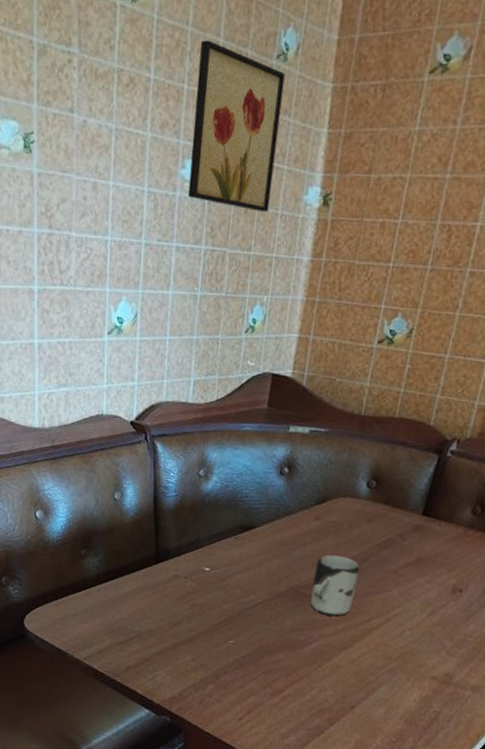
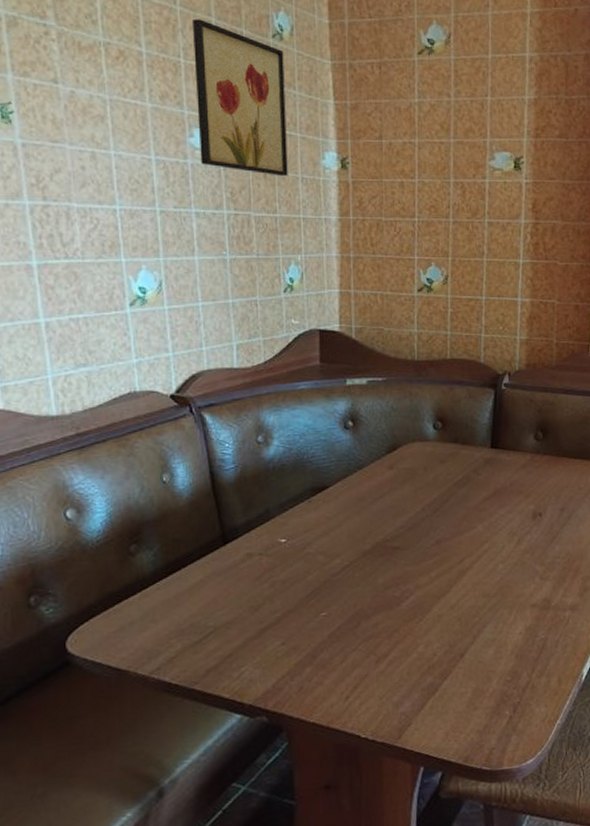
cup: present [310,555,360,617] -> none [398,501,442,565]

